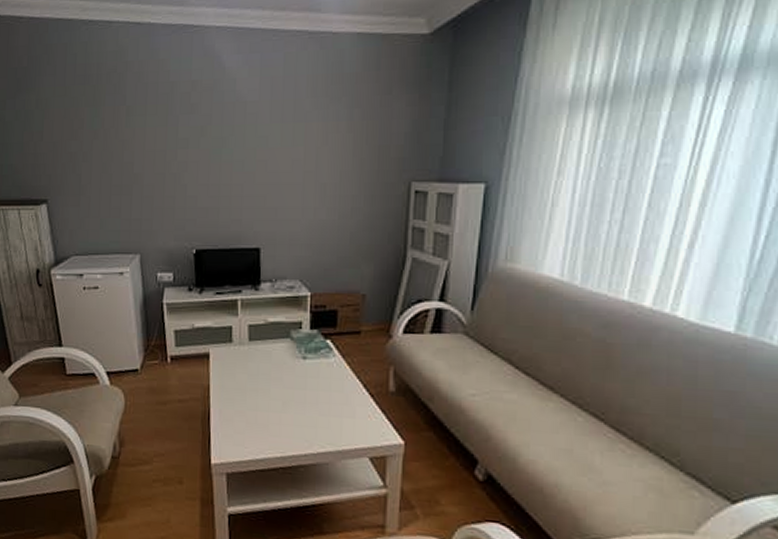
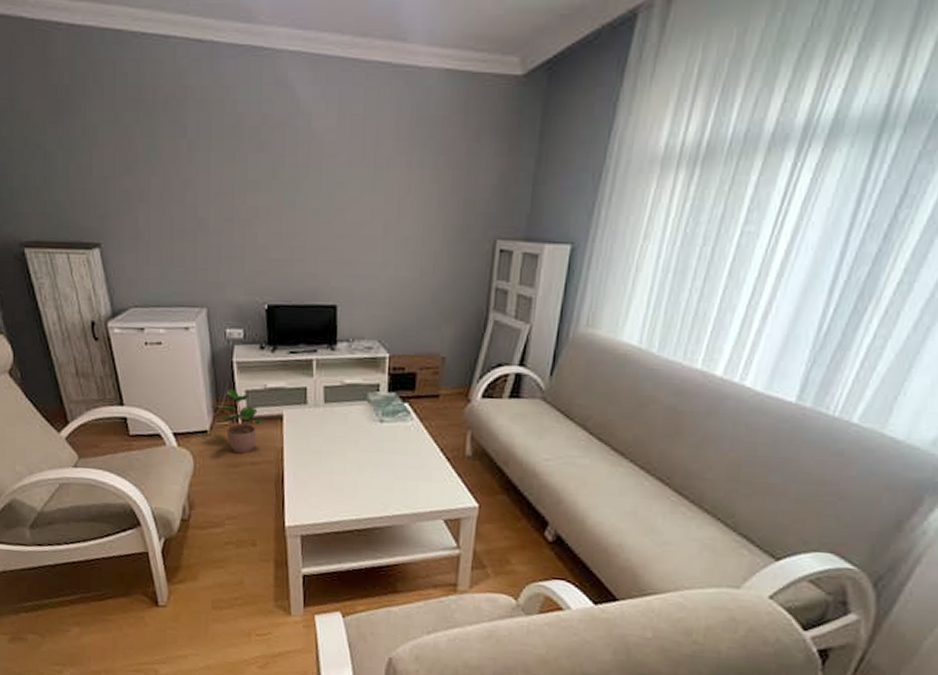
potted plant: none [142,328,192,392] -> present [211,388,265,454]

